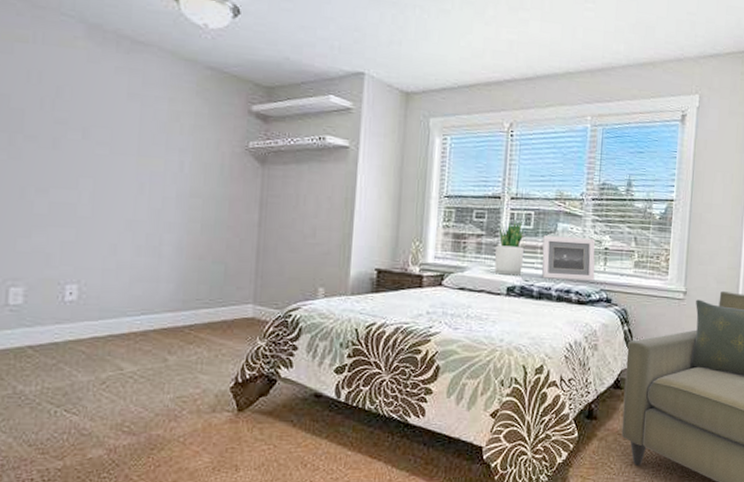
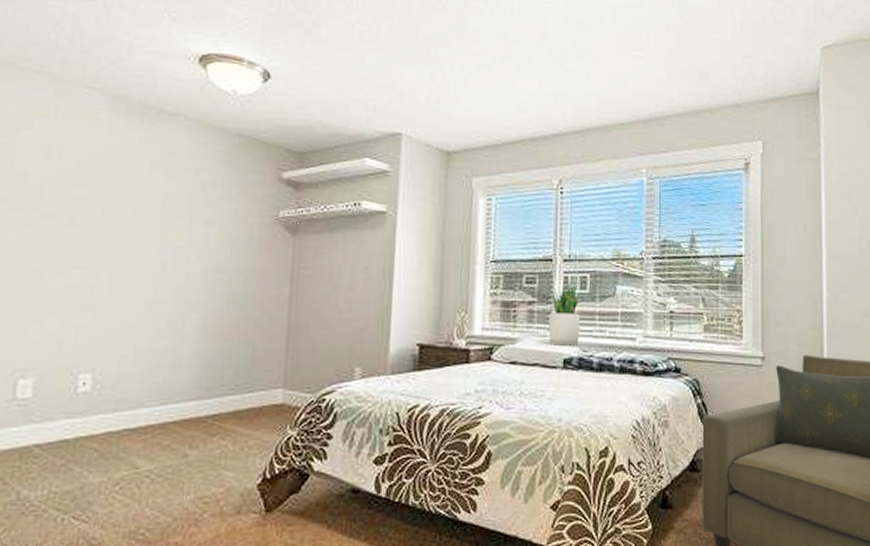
picture frame: present [541,235,595,281] -> none [600,300,661,349]

